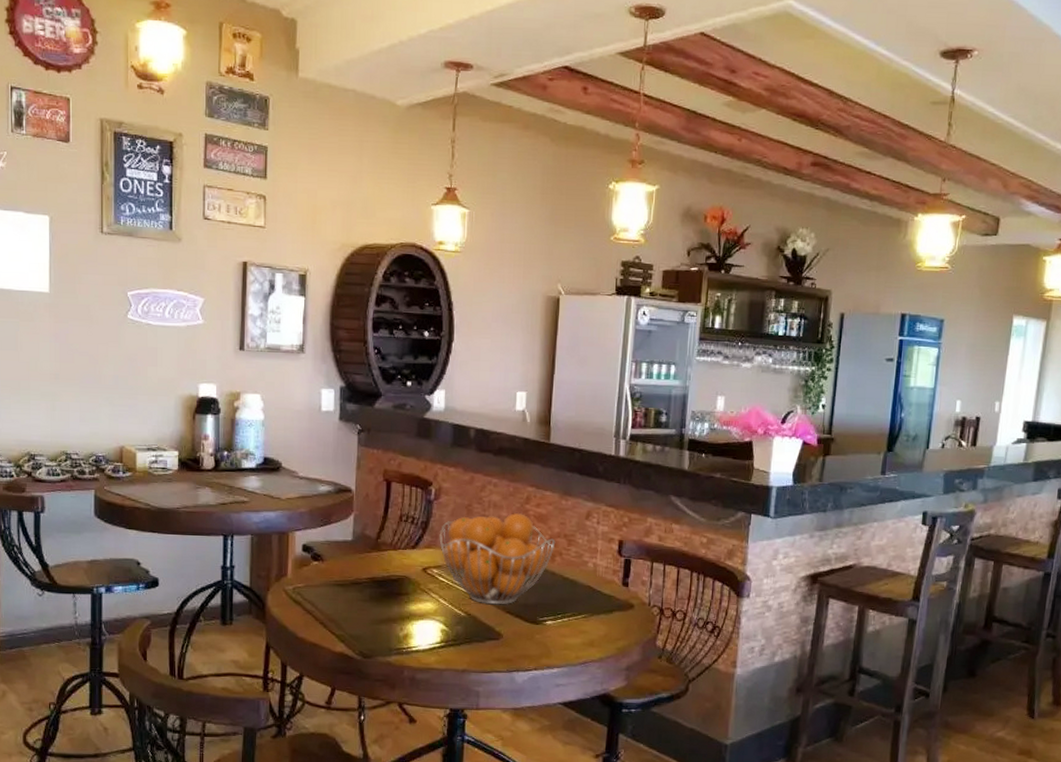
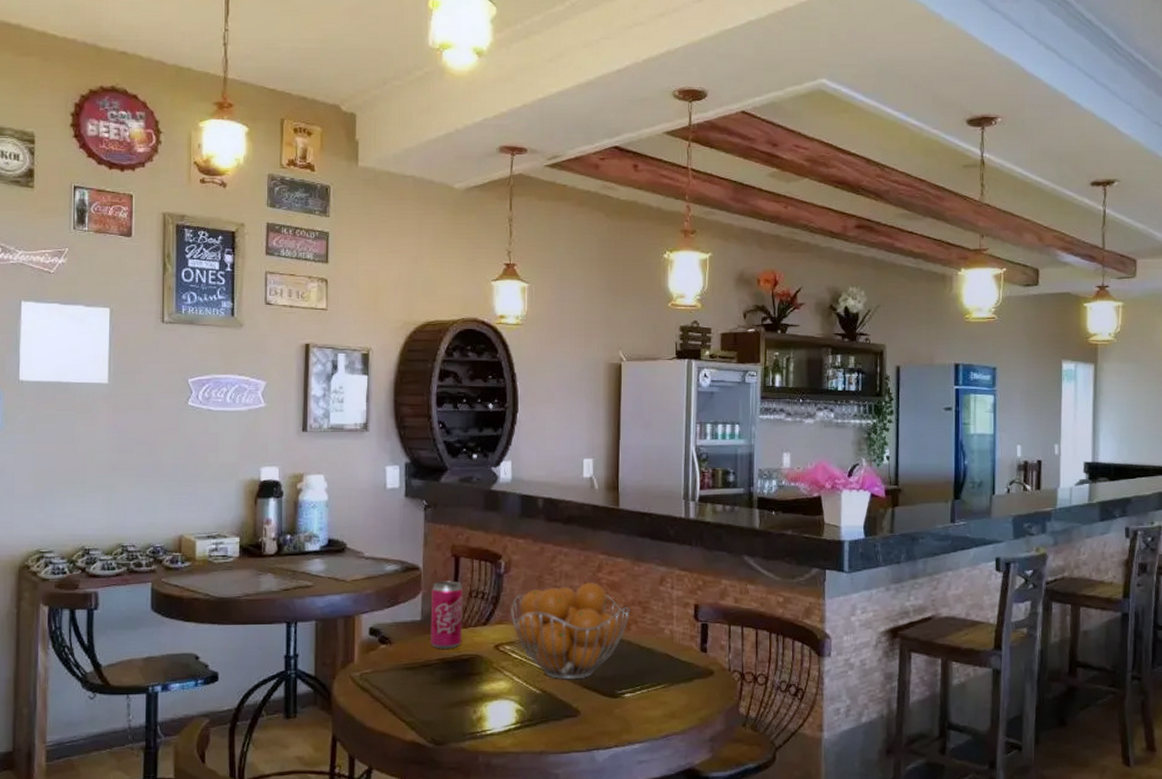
beverage can: none [361,504,393,569] -> present [430,581,463,649]

